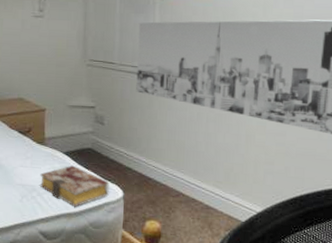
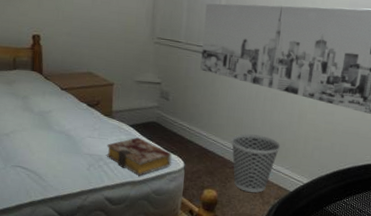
wastebasket: none [173,158,228,224] -> present [231,133,281,193]

